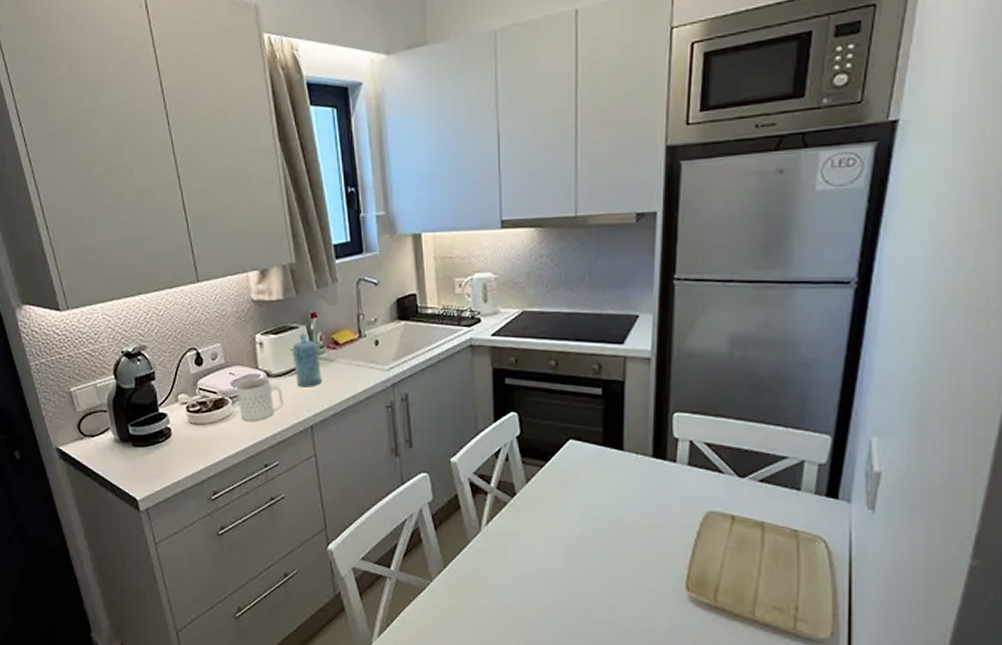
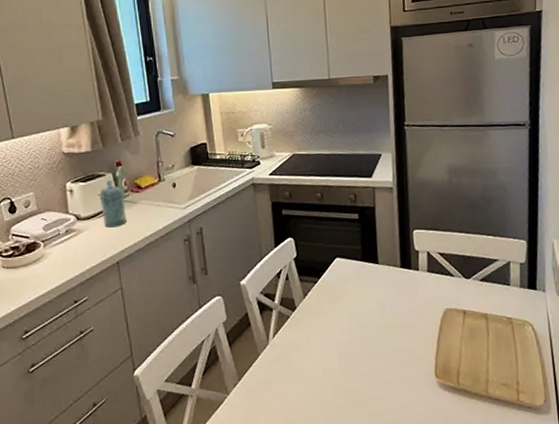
mug: present [236,378,284,421] -> none [48,221,92,262]

